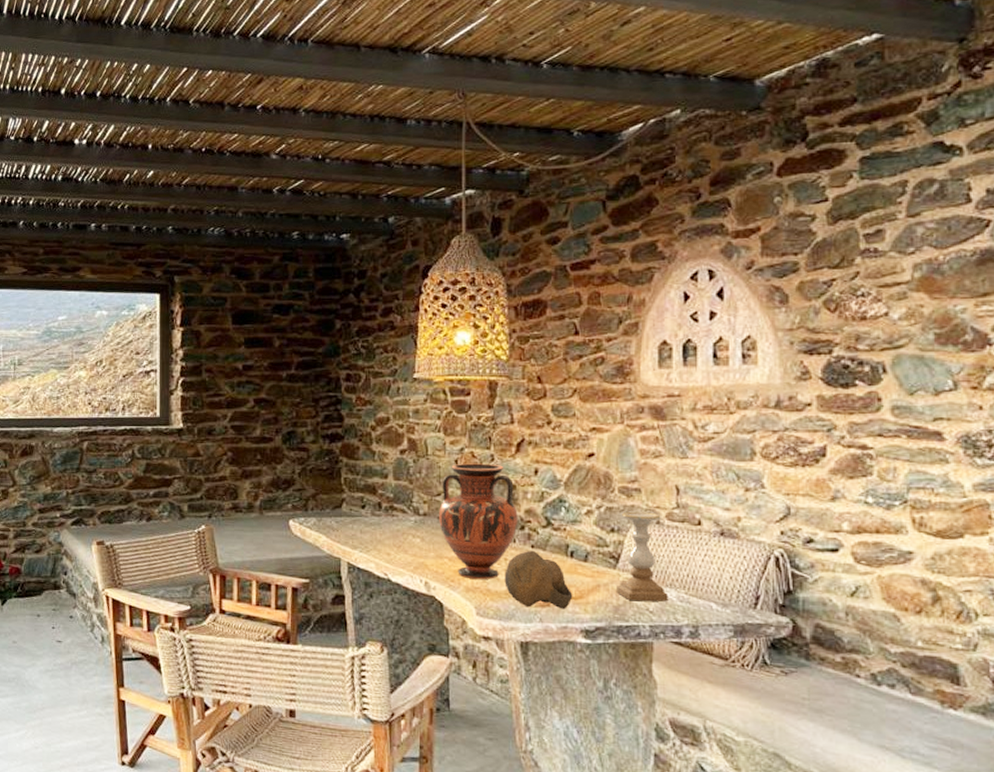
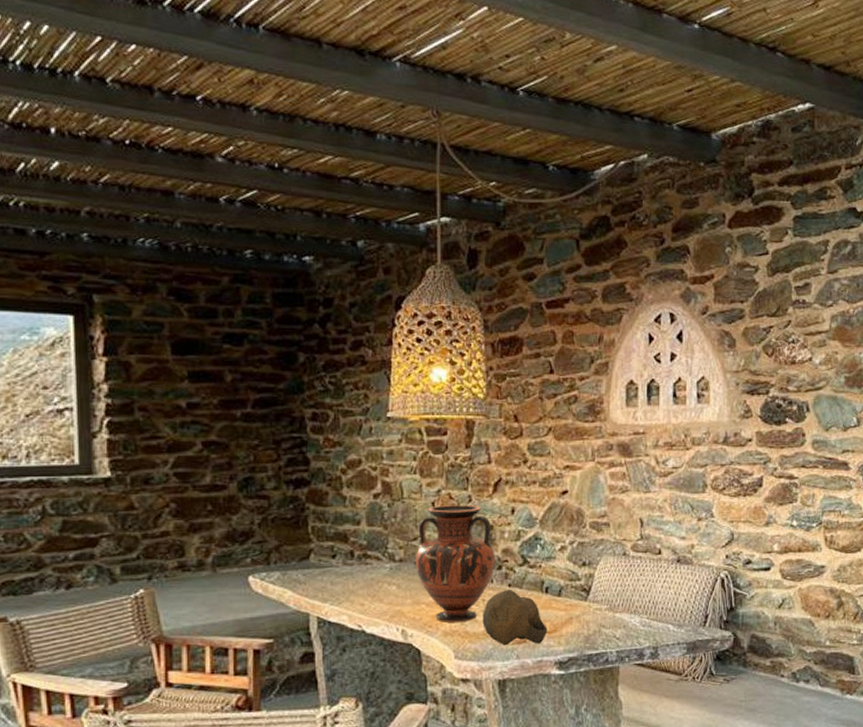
candle holder: present [617,511,669,602] -> none [588,544,633,630]

